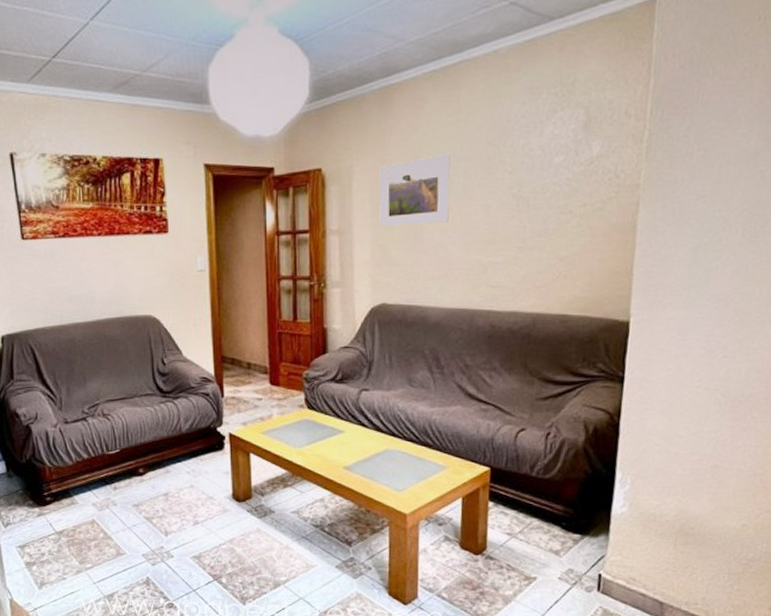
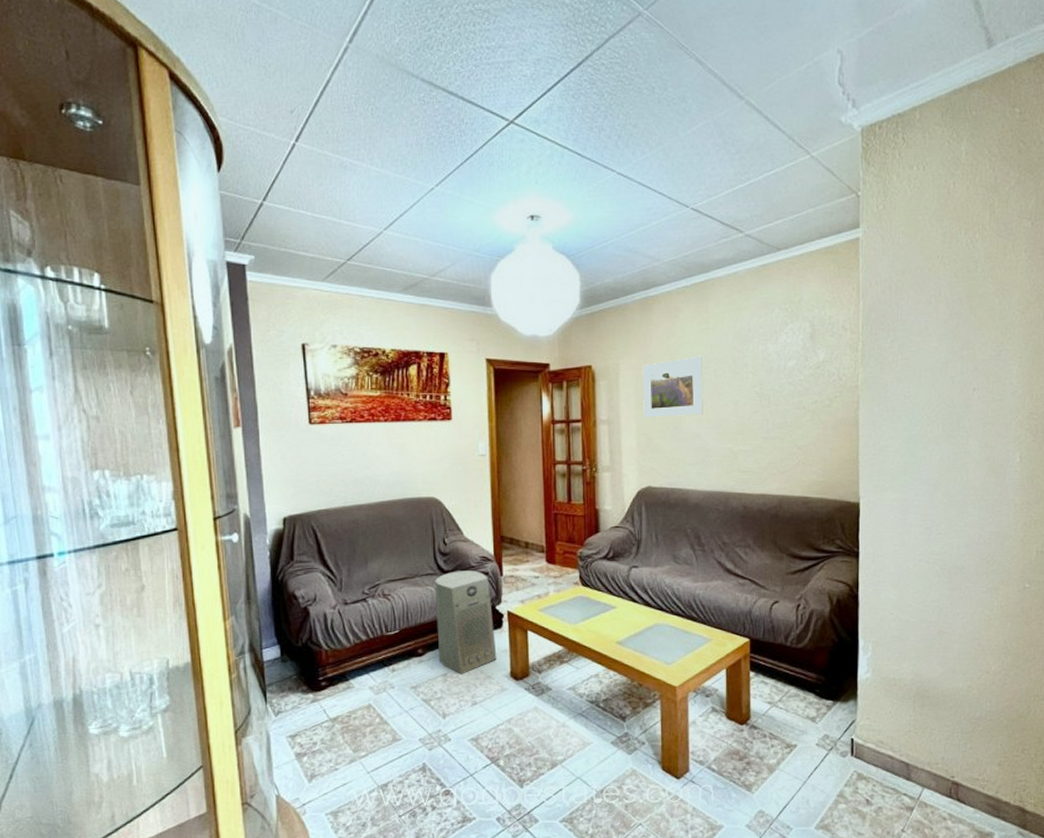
air purifier: none [154,391,218,495] -> present [435,571,497,674]

